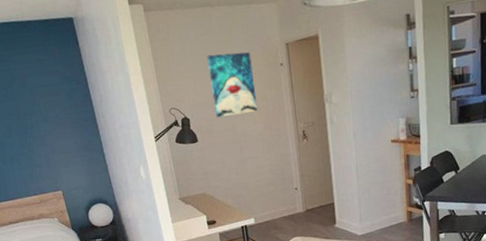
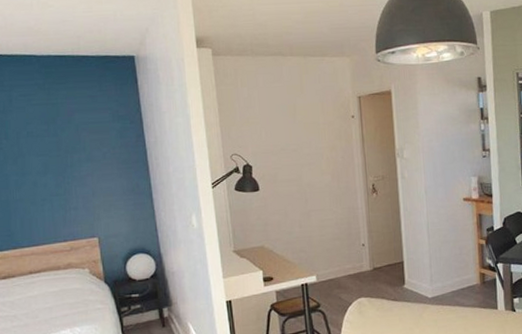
wall art: present [207,52,258,117] -> none [275,102,326,166]

